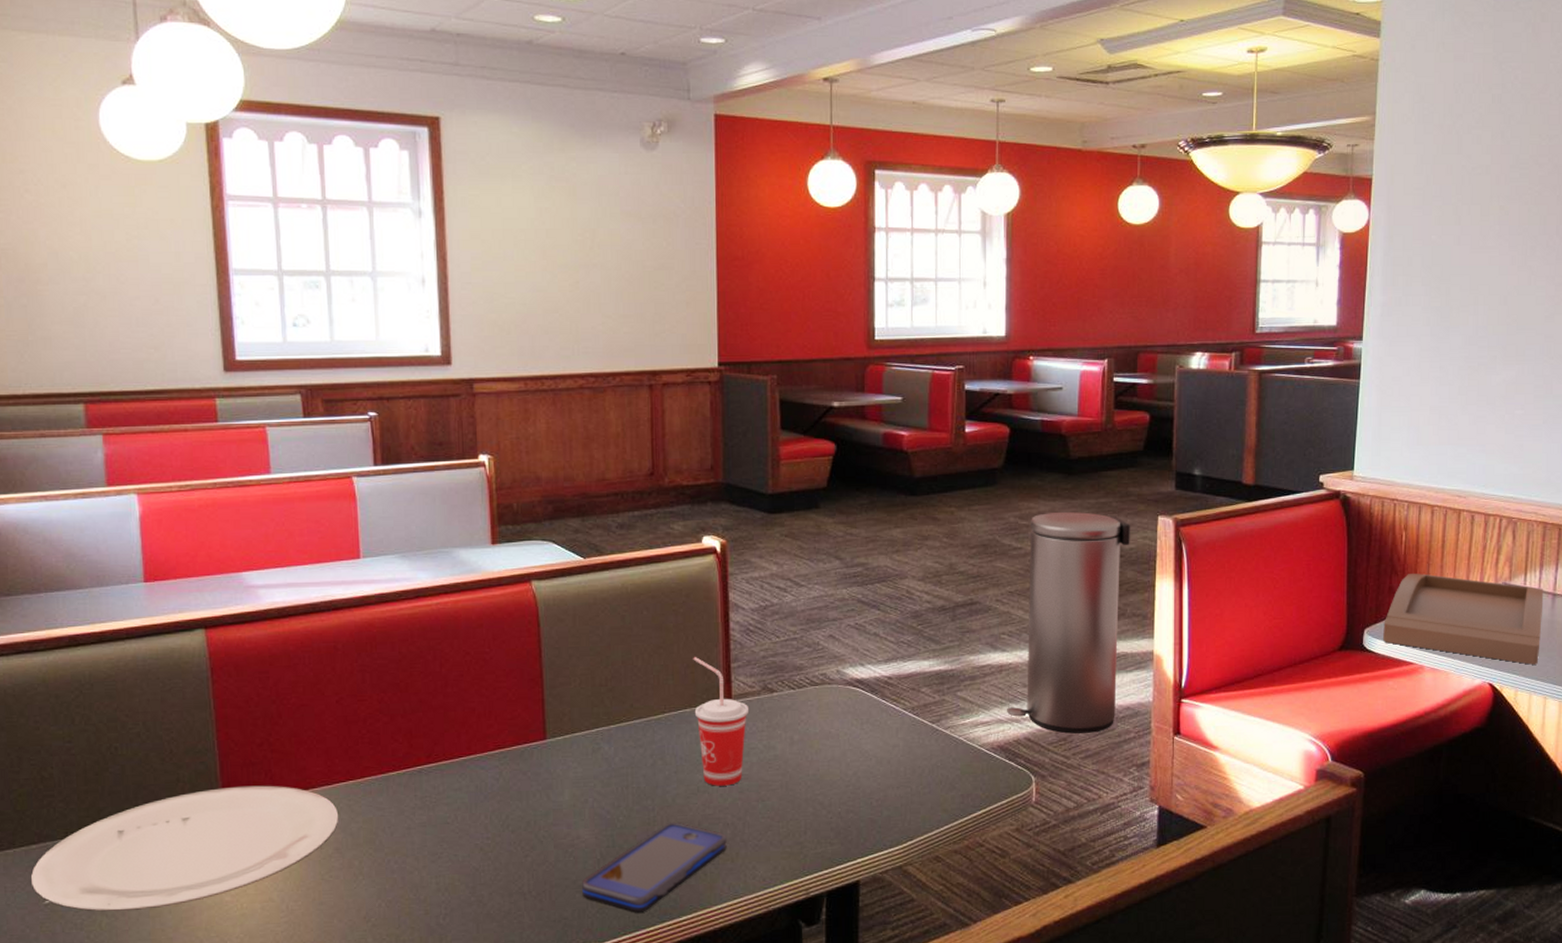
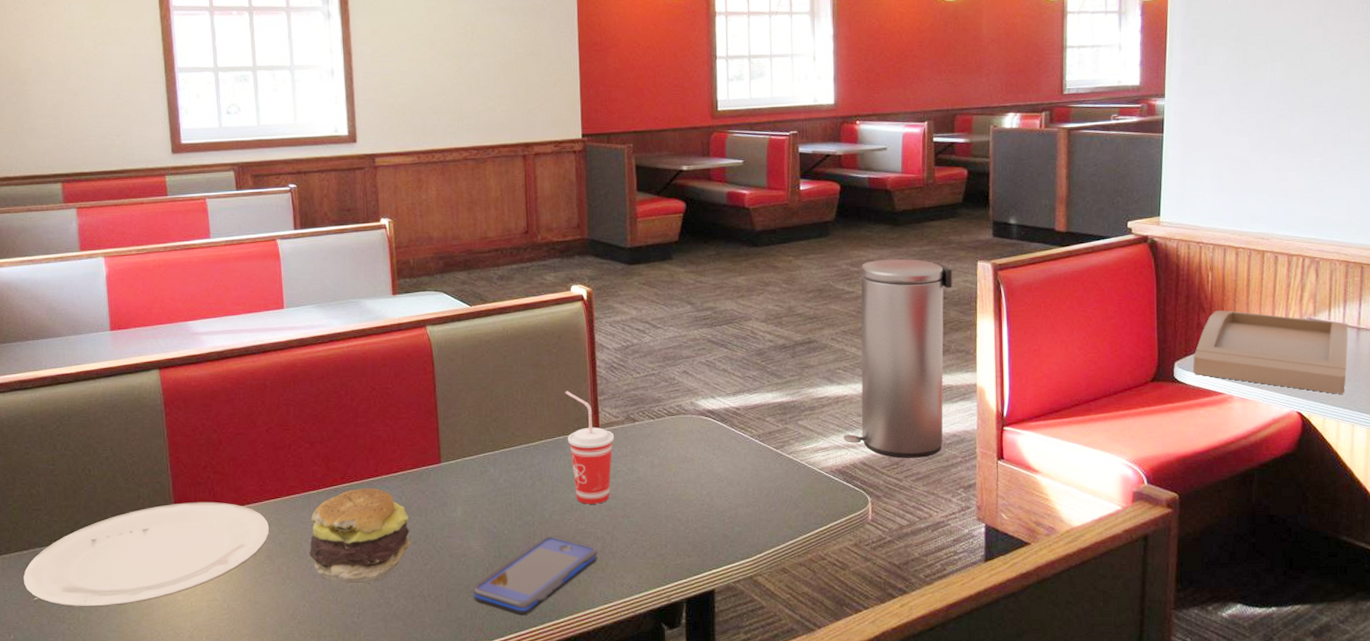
burger: none [386,768,509,880] -> present [308,488,411,584]

